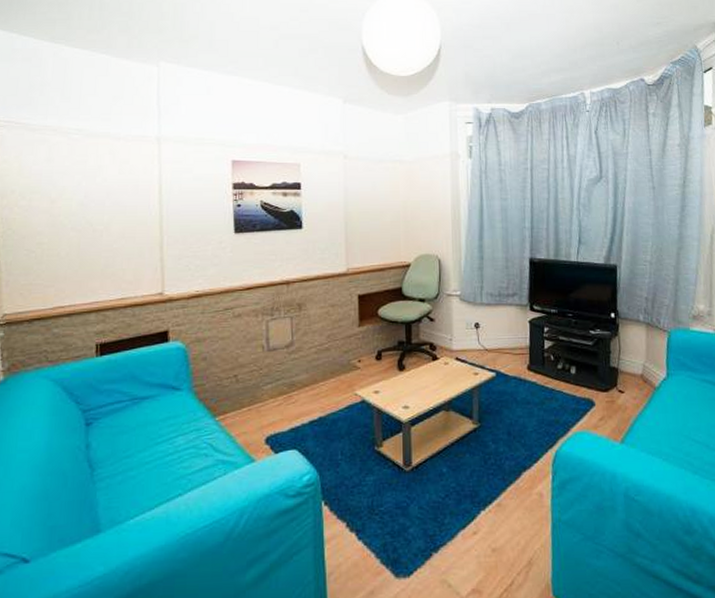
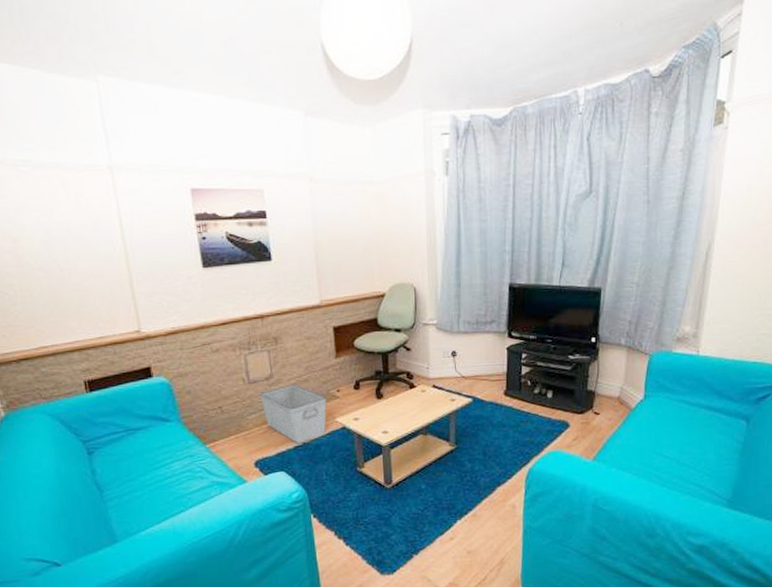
storage bin: none [279,352,347,419] -> present [260,384,327,444]

